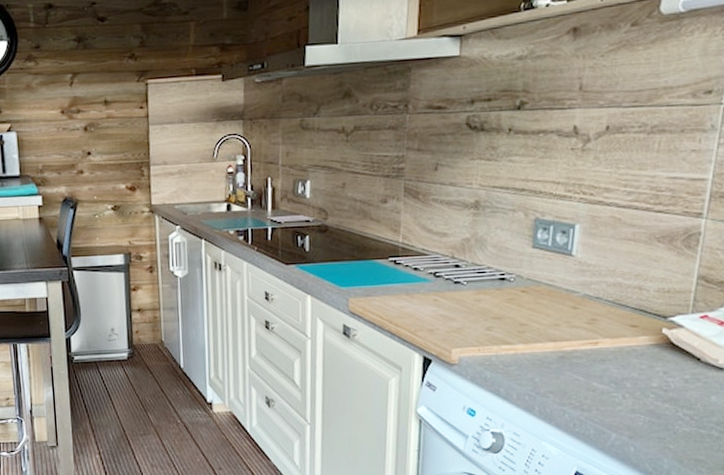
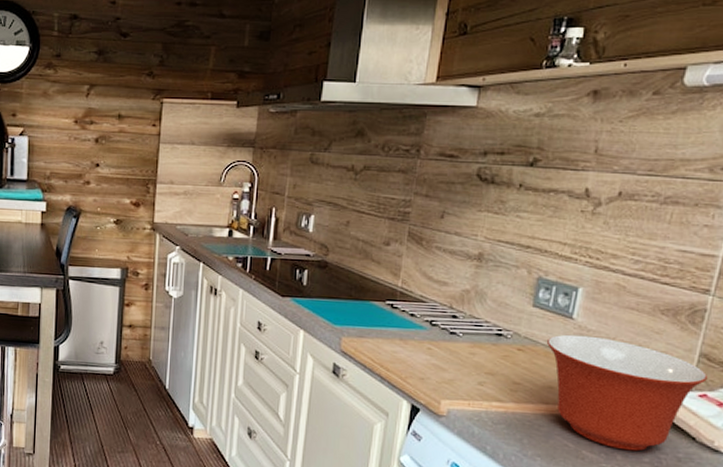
mixing bowl: none [550,270,706,378] -> present [547,334,707,452]

